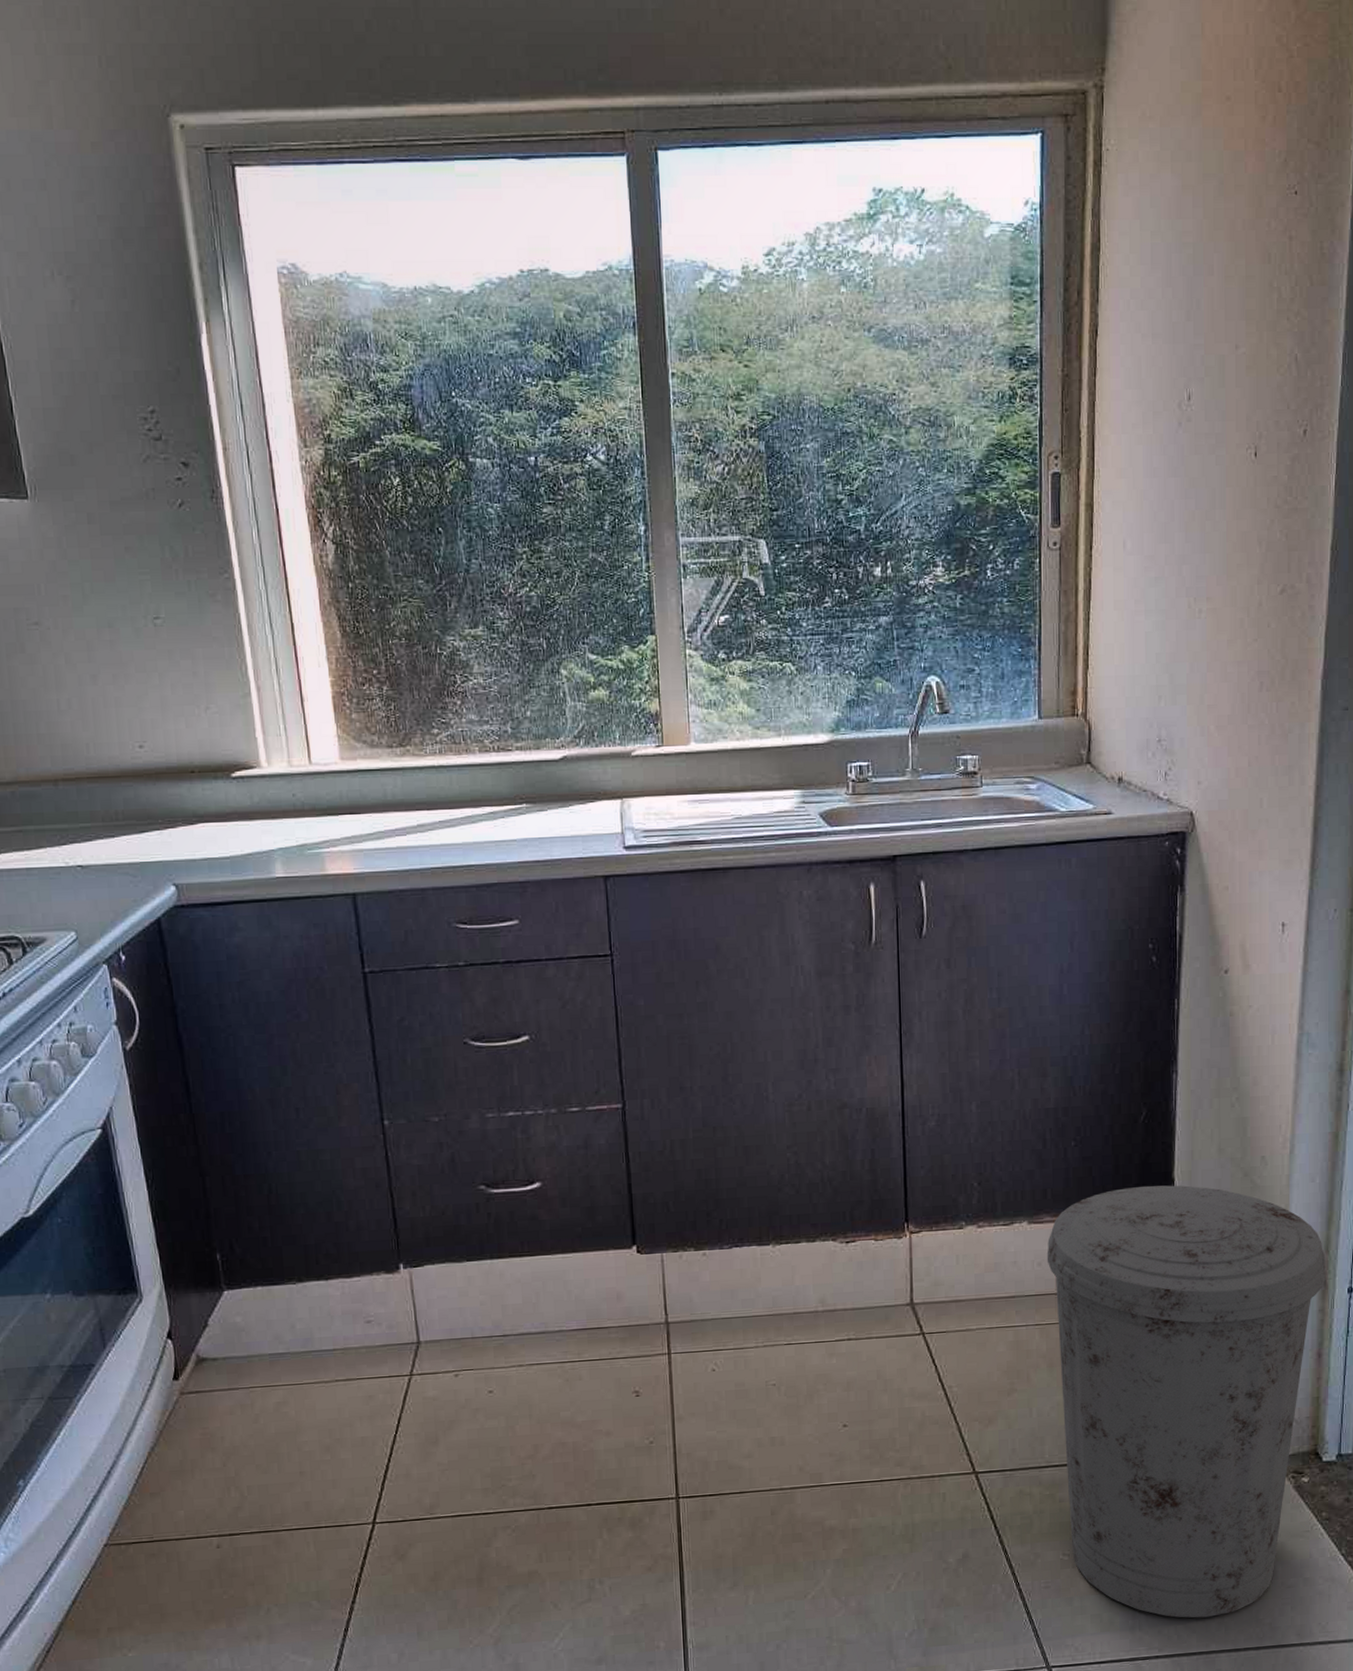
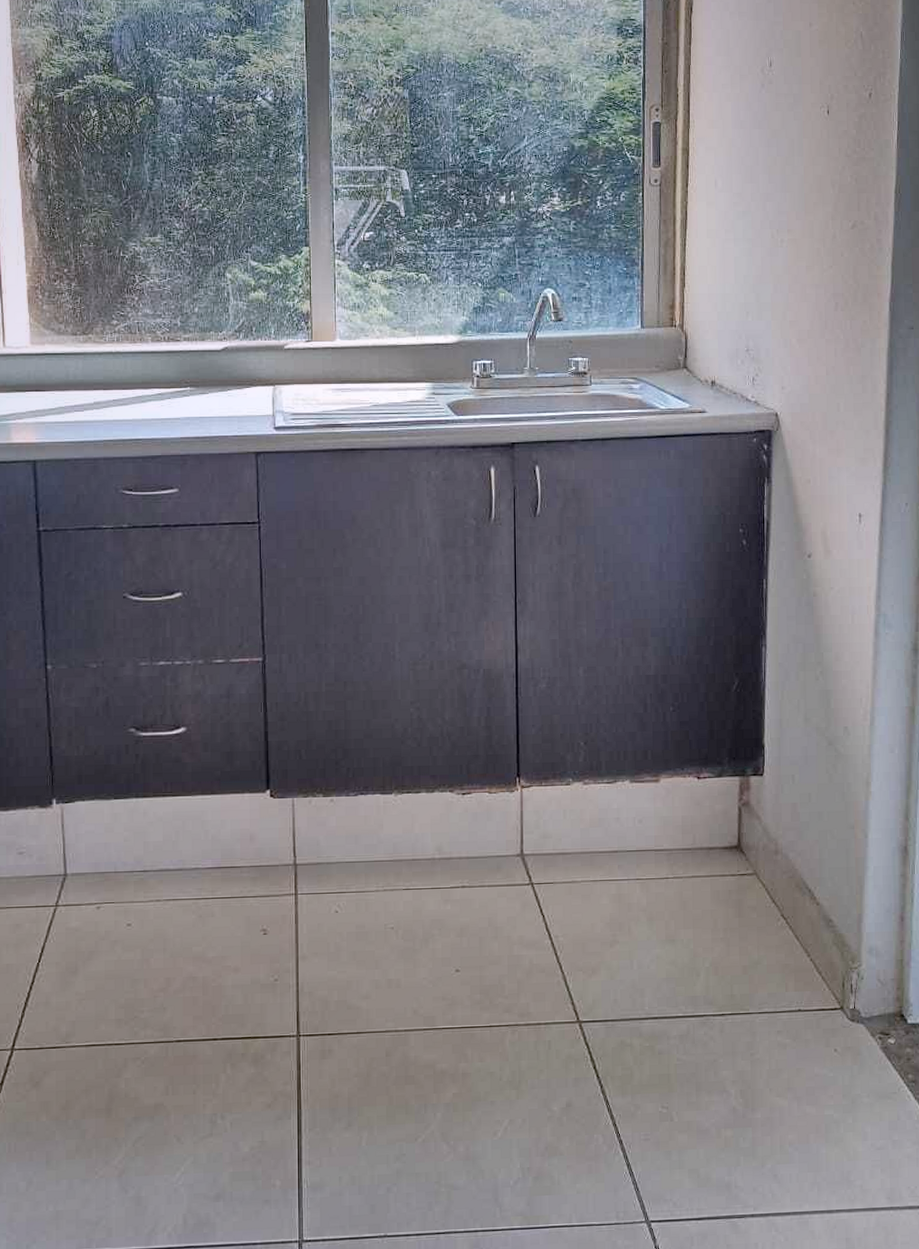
trash can: present [1046,1185,1326,1618] -> none [647,750,906,1177]

